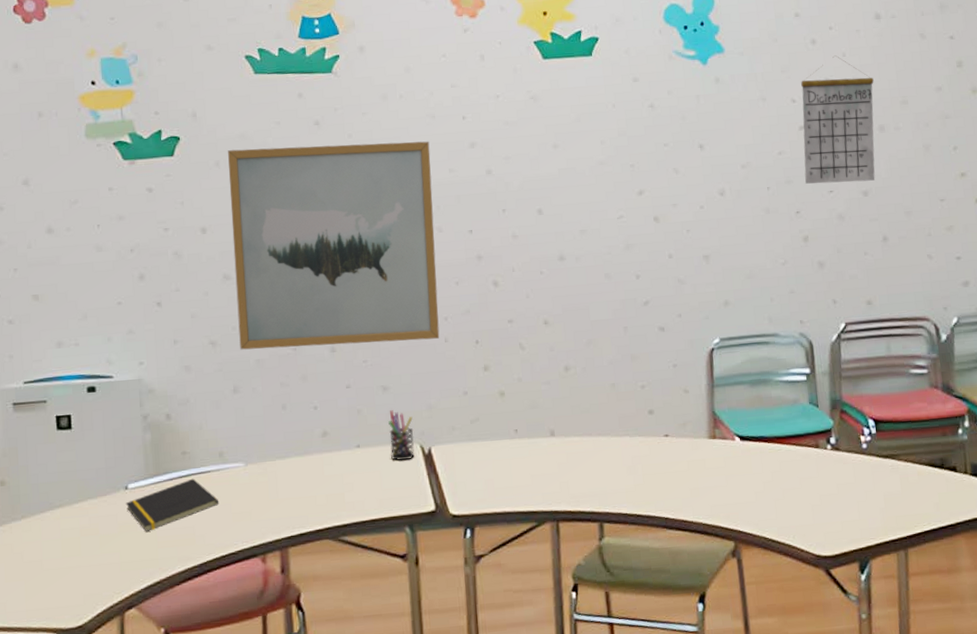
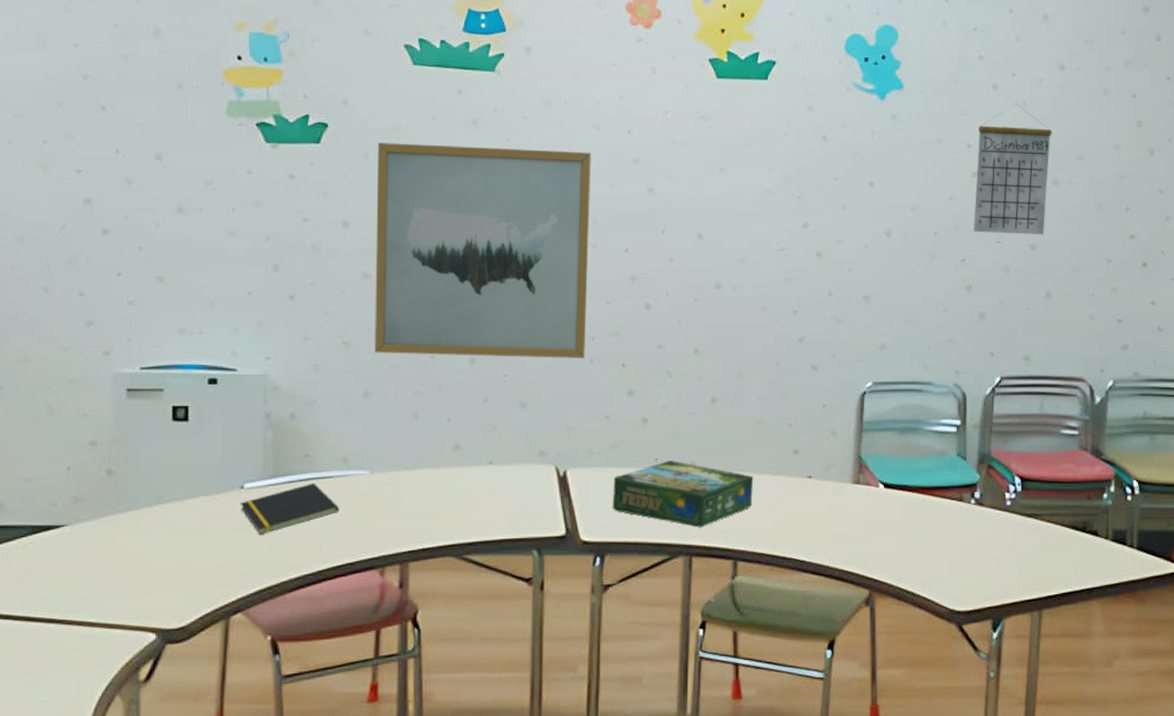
pen holder: present [388,410,415,461] -> none [524,428,550,482]
board game: none [476,430,613,493] -> present [612,461,754,528]

